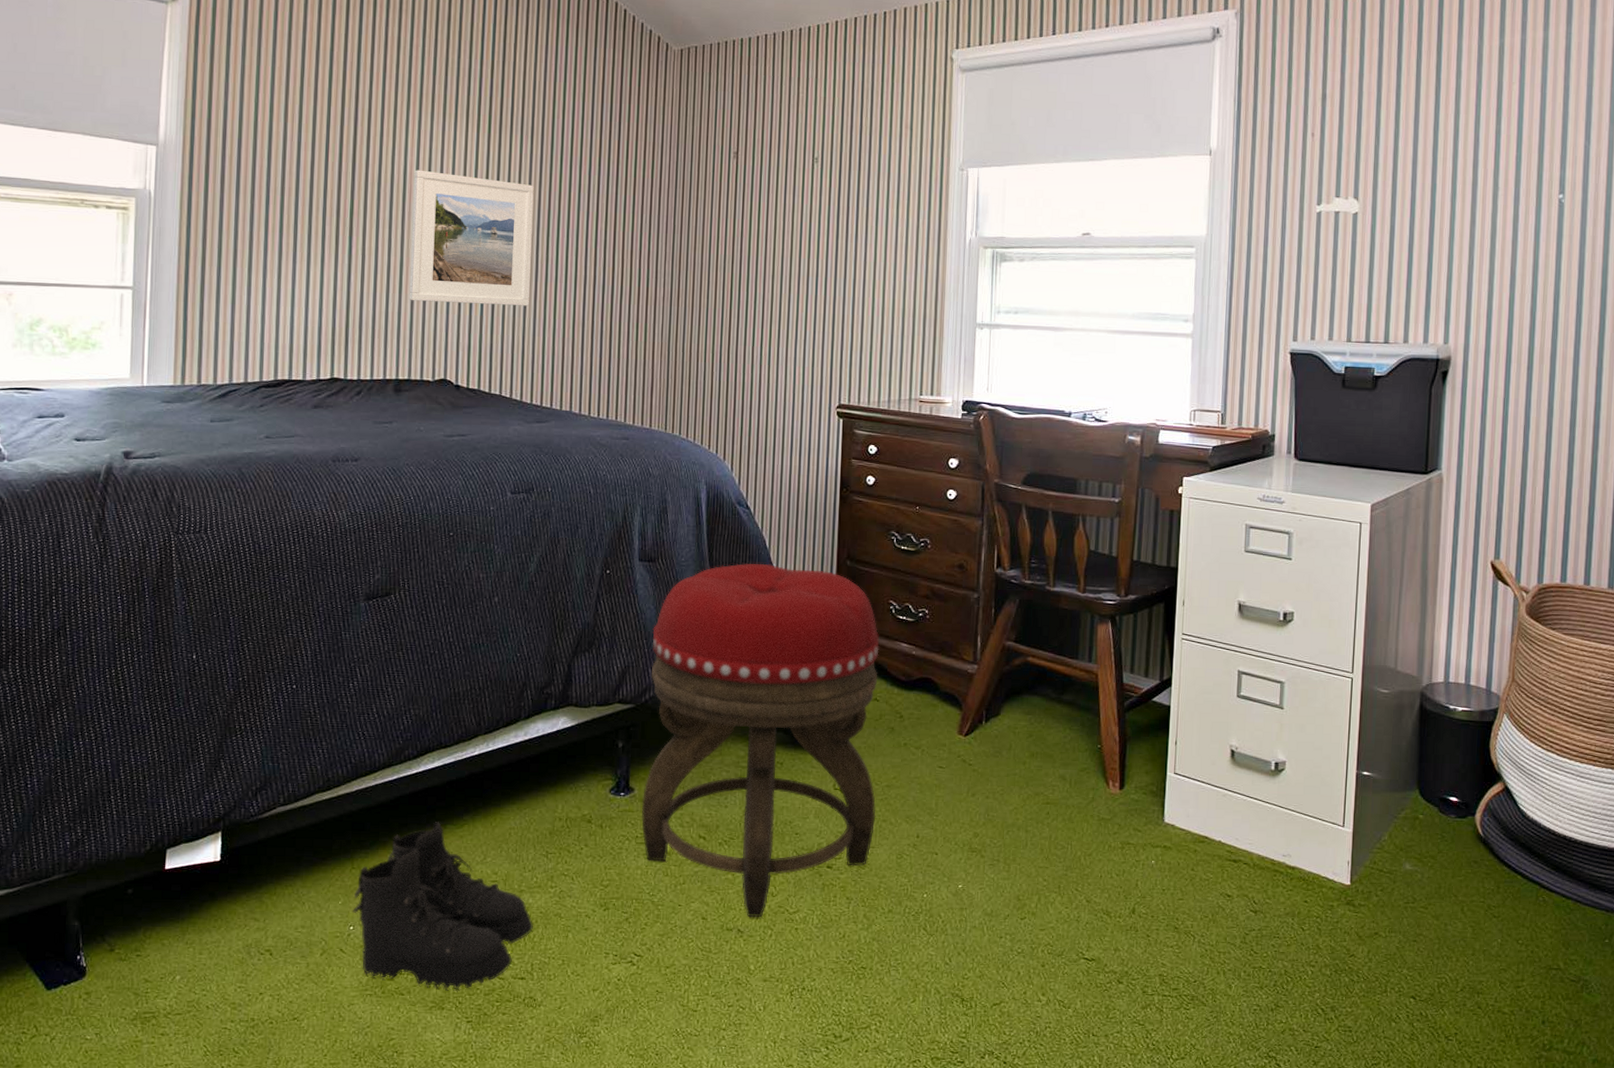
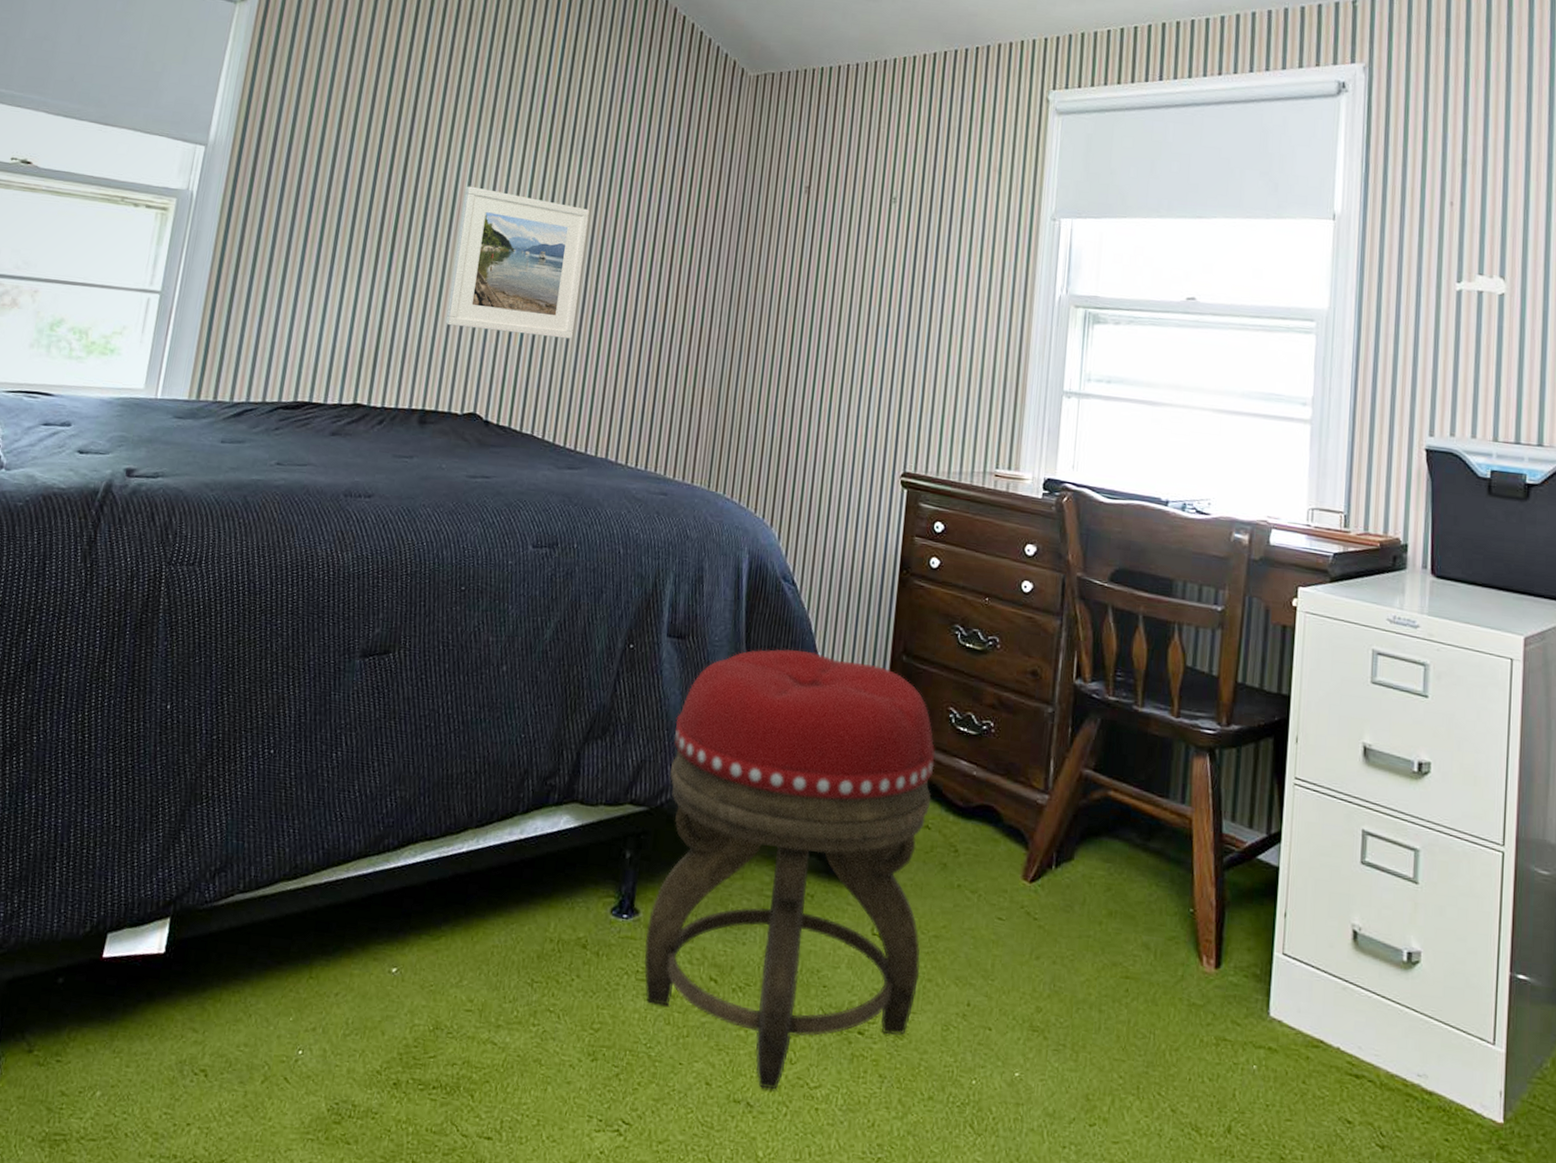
boots: present [353,822,533,990] -> none [304,929,508,1145]

